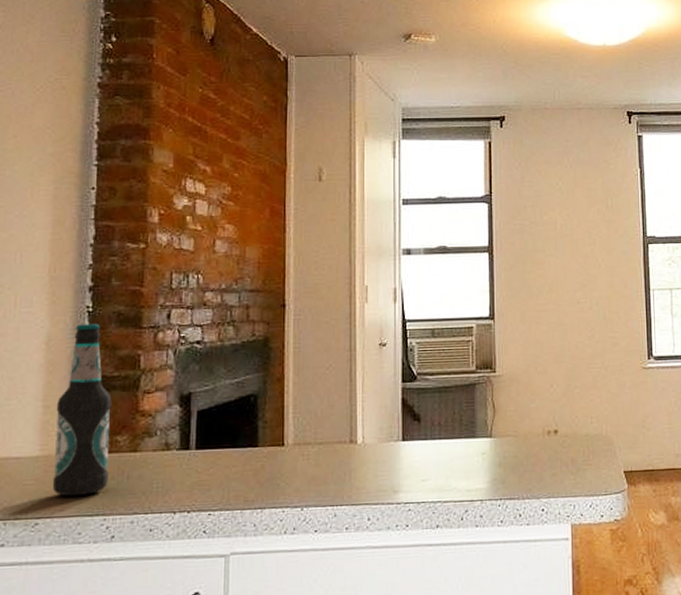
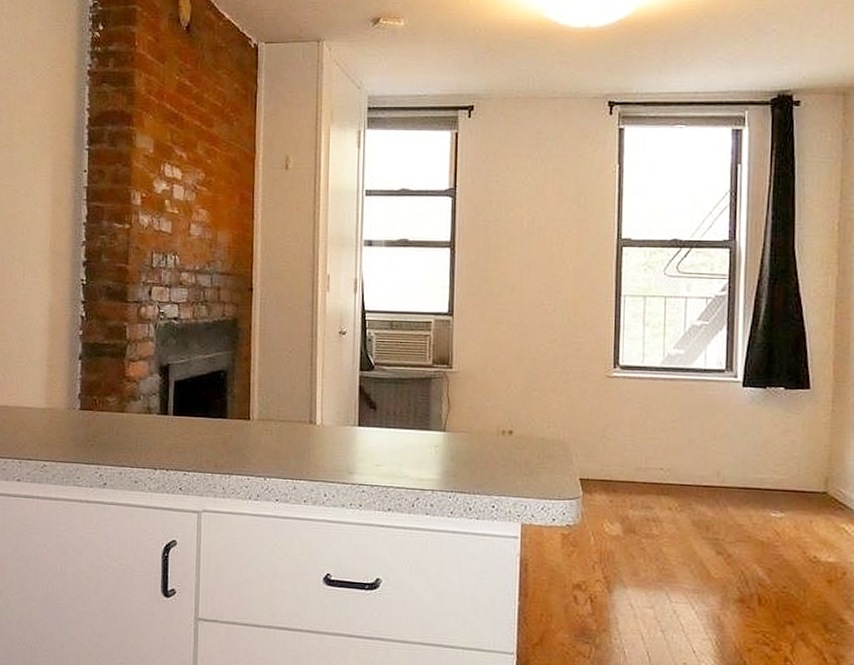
bottle: present [52,324,112,497] -> none [56,295,103,446]

